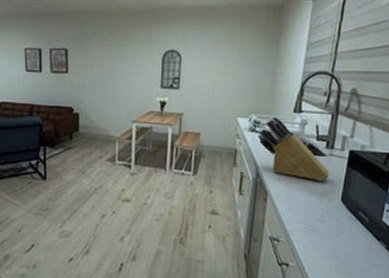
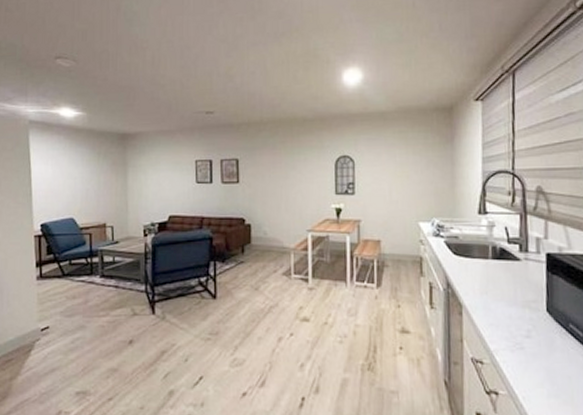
knife block: present [259,117,330,182] -> none [445,220,529,290]

